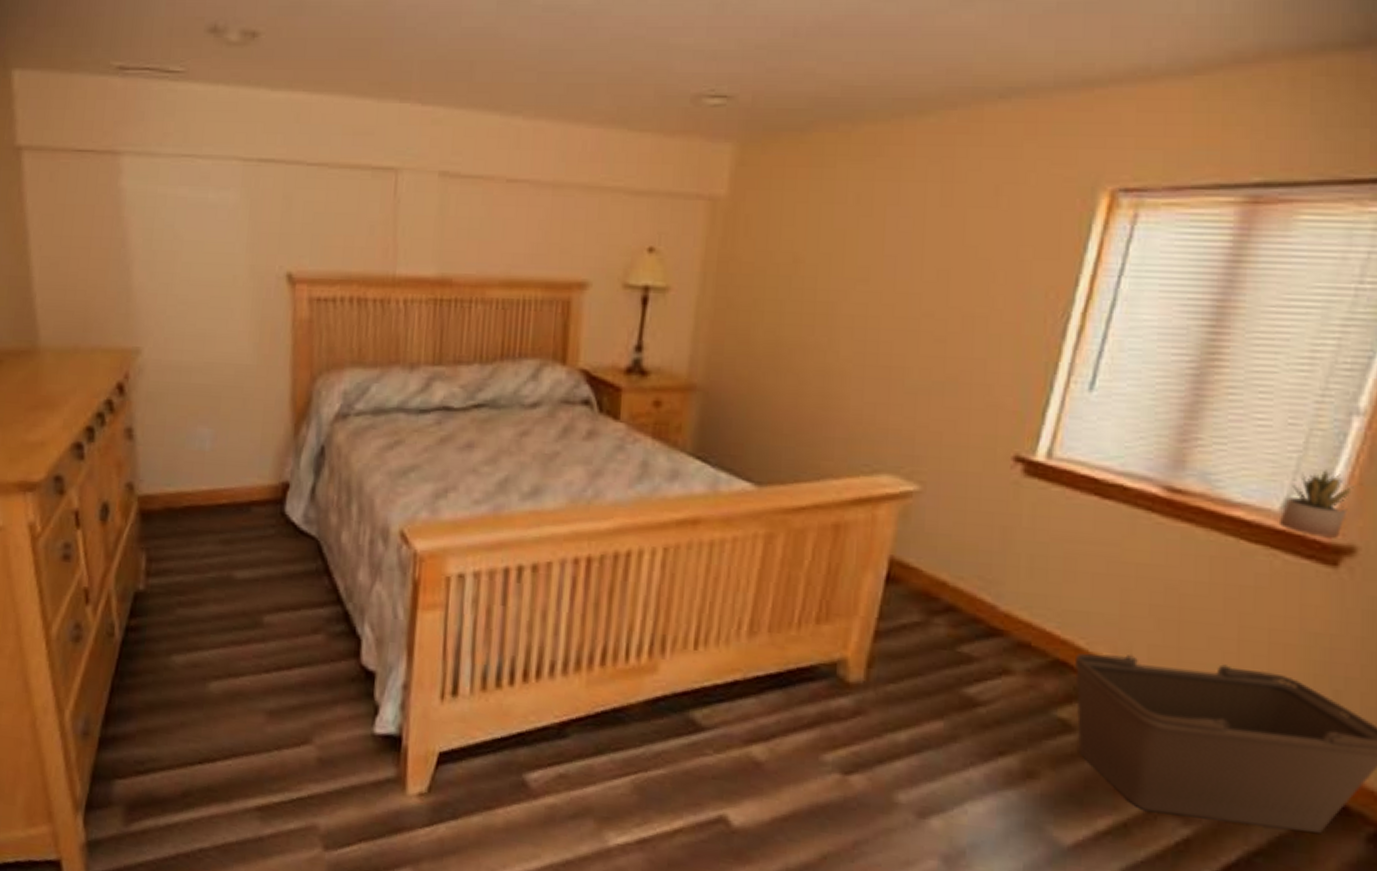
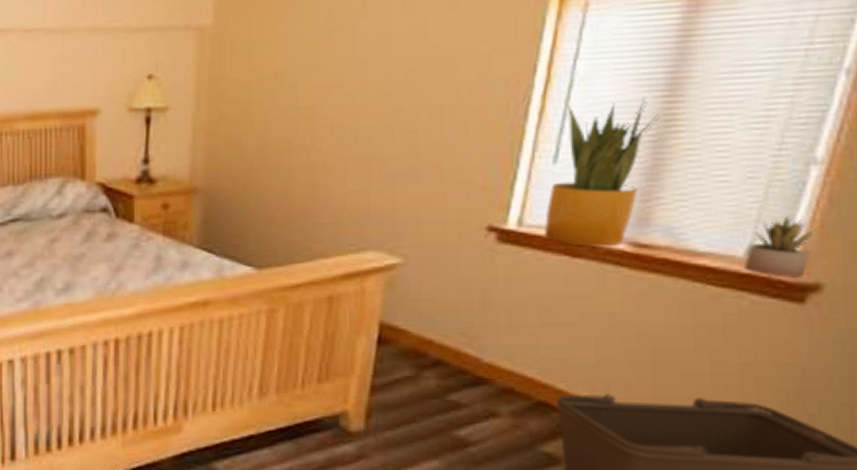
planter: none [1074,325,1204,490] -> present [543,97,660,248]

